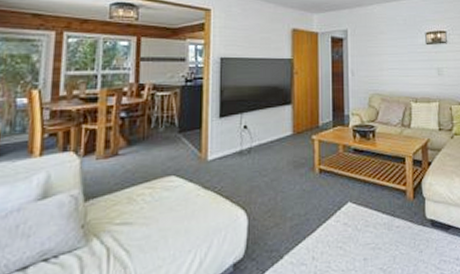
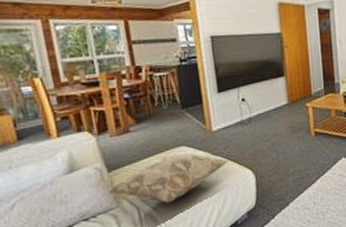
decorative pillow: none [80,183,221,245] -> present [109,152,229,203]

